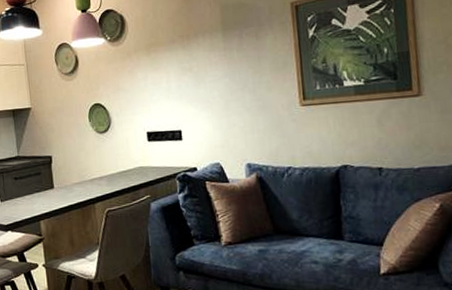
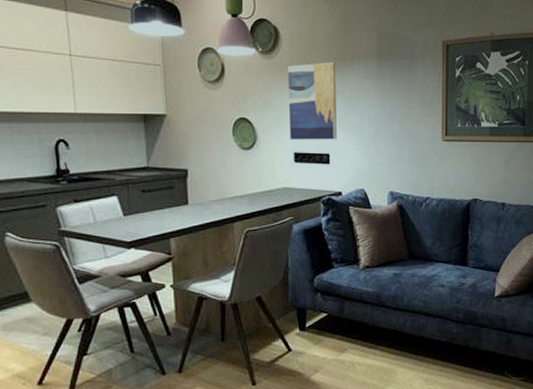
wall art: none [135,40,187,120] -> present [287,62,337,140]

